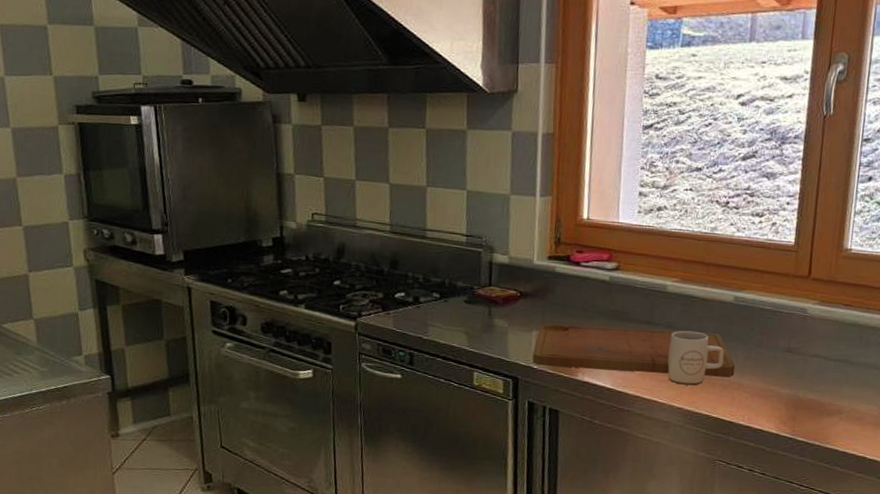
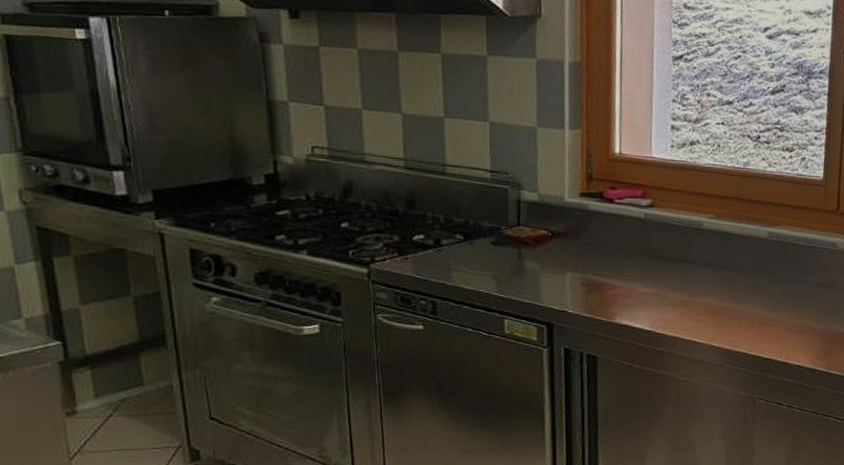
cutting board: present [532,324,736,377] -> none [567,265,772,314]
mug: present [667,330,725,386] -> none [705,267,761,324]

